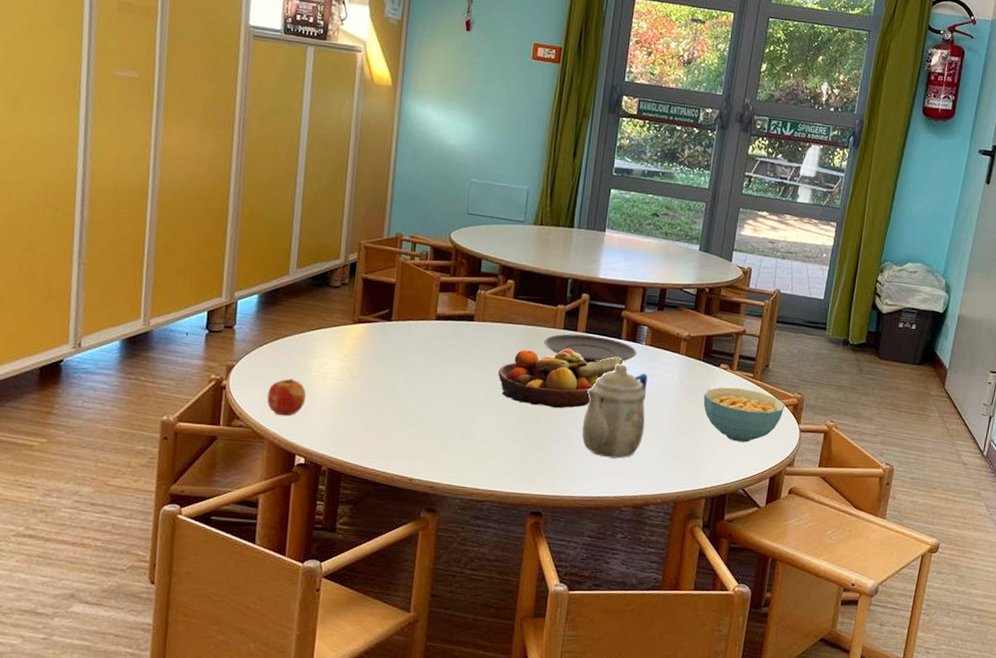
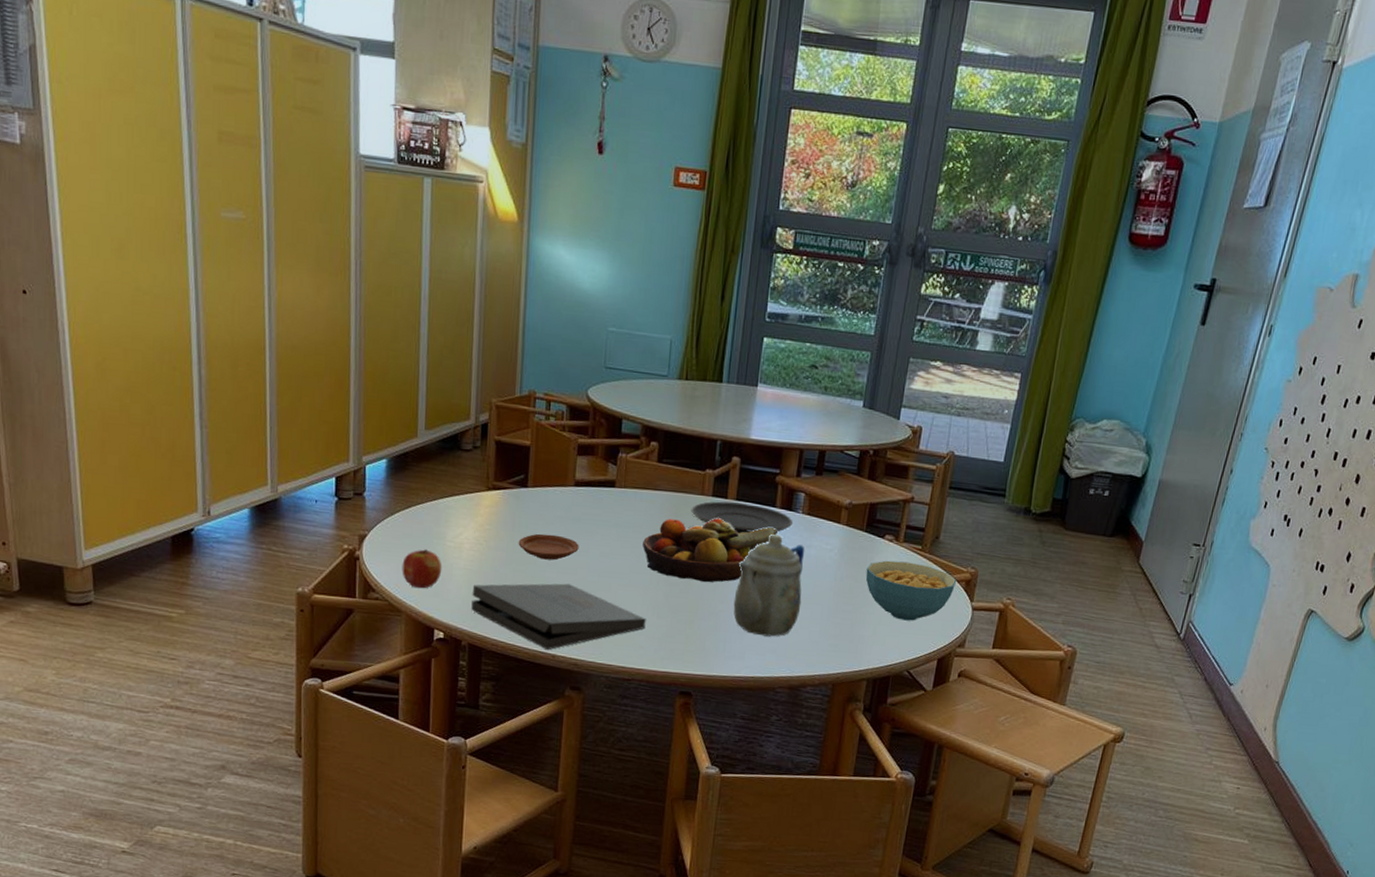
pizza box: none [332,410,500,474] -> present [471,583,646,651]
plate: none [380,363,439,389] -> present [518,533,579,561]

